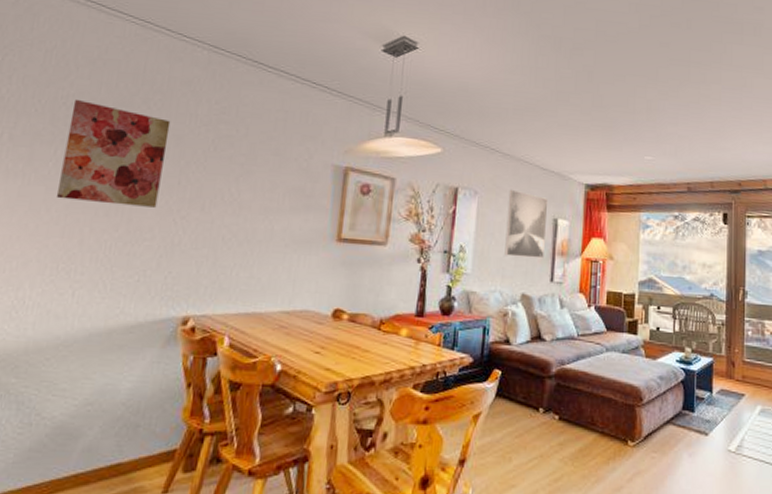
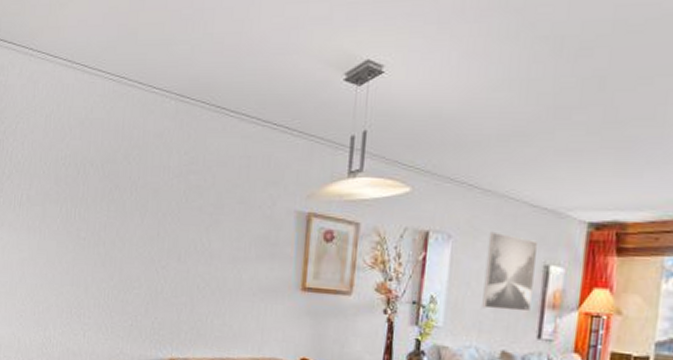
wall art: present [56,100,171,208] -> none [64,160,148,258]

